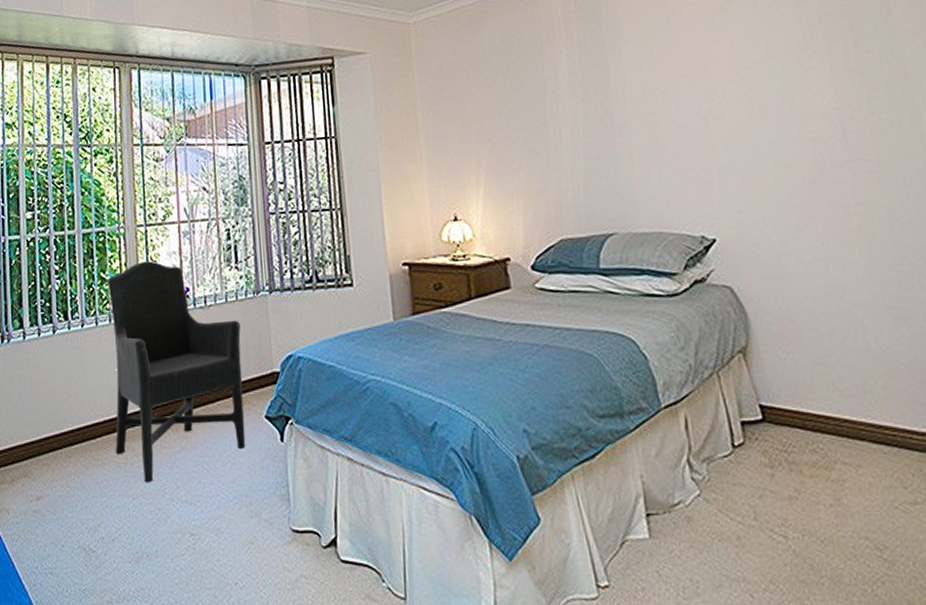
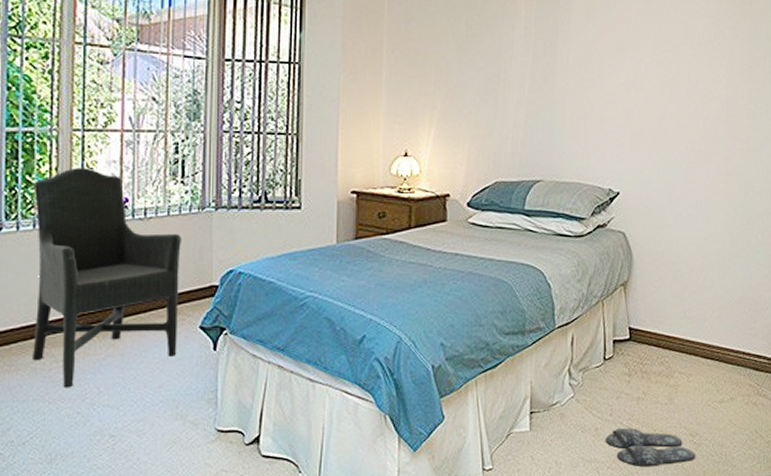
slippers: none [752,537,890,592] -> present [605,428,695,467]

